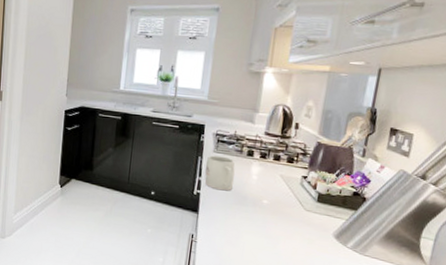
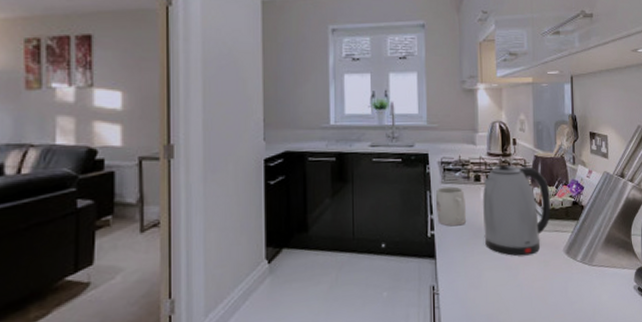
kettle: none [248,145,328,230] -> present [482,165,550,256]

